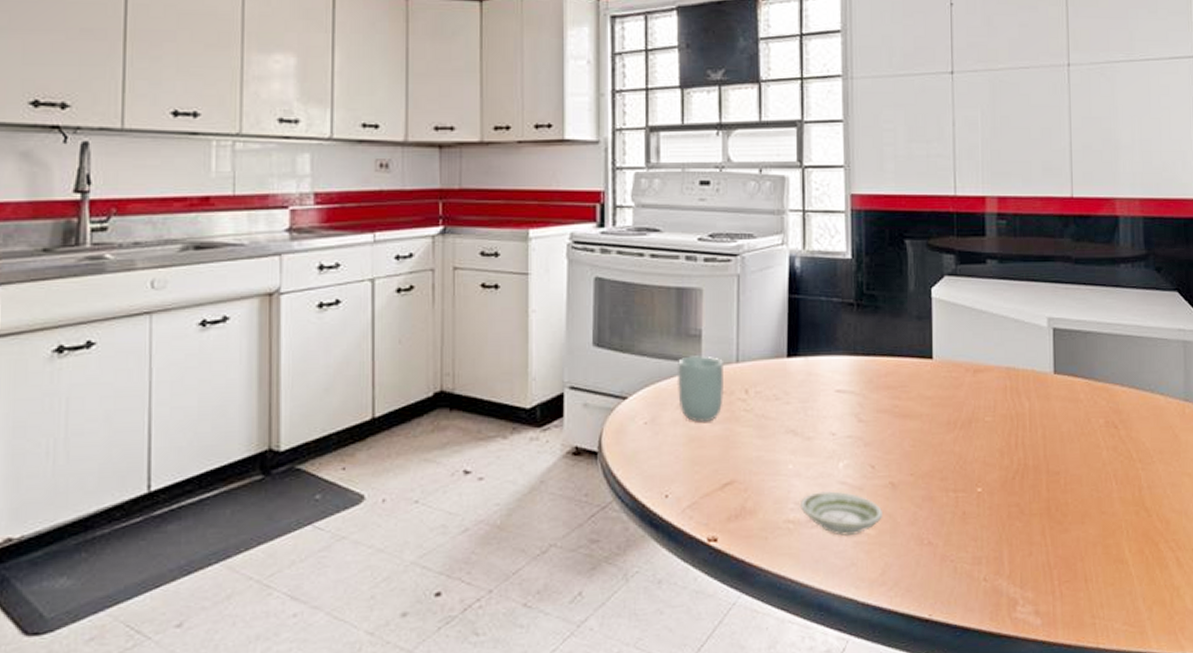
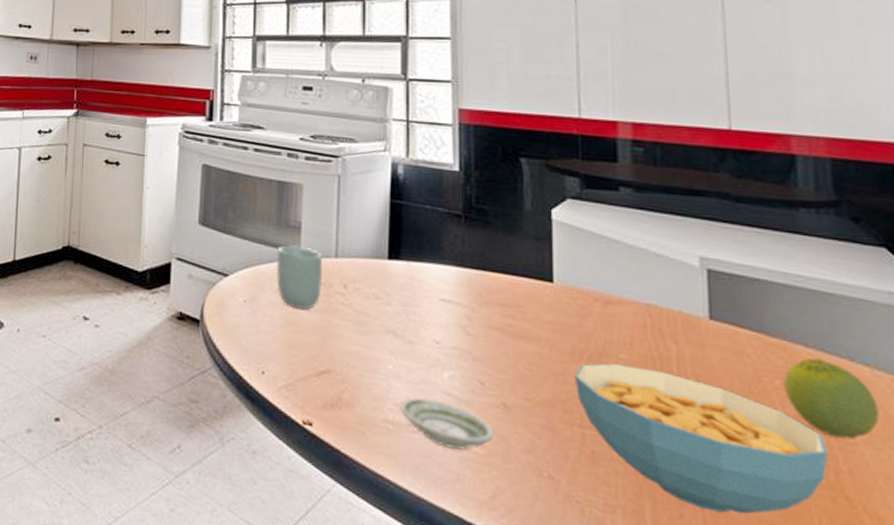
cereal bowl: none [949,427,1134,544] -> present [574,363,828,515]
fruit: none [1106,394,1169,460] -> present [783,357,880,440]

